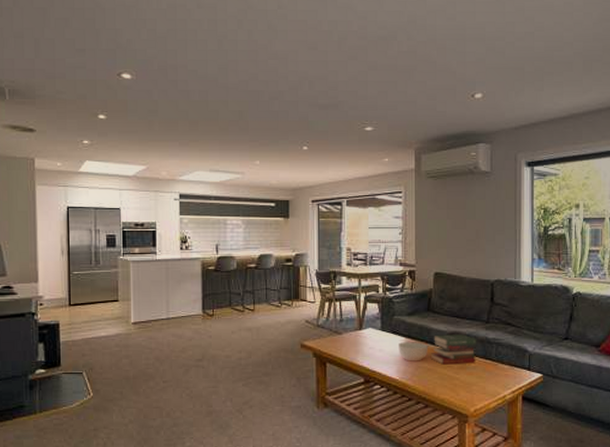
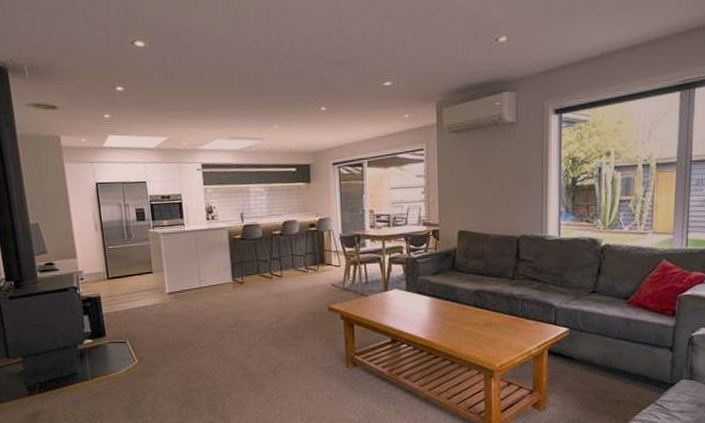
bowl: present [398,342,429,363] -> none [424,301,454,321]
books: present [430,333,477,365] -> none [455,291,502,323]

